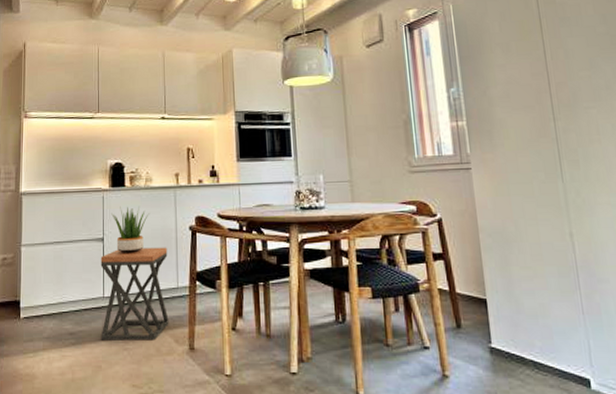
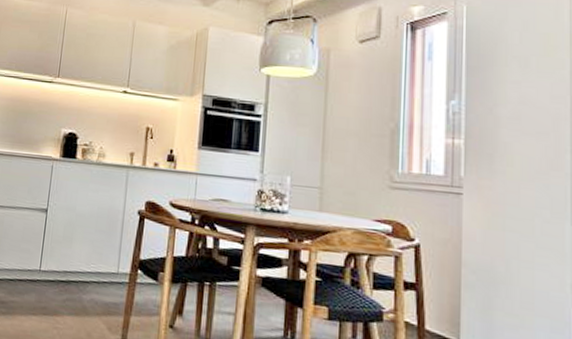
stool: present [100,247,169,341] -> none [32,223,112,324]
potted plant: present [111,206,149,253] -> none [58,178,98,230]

